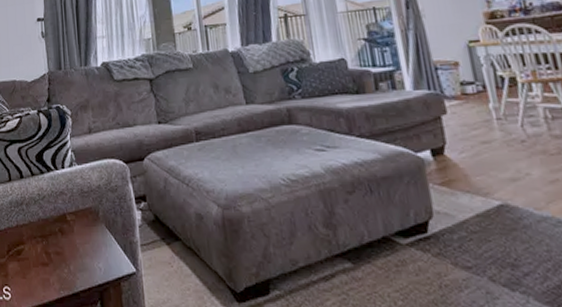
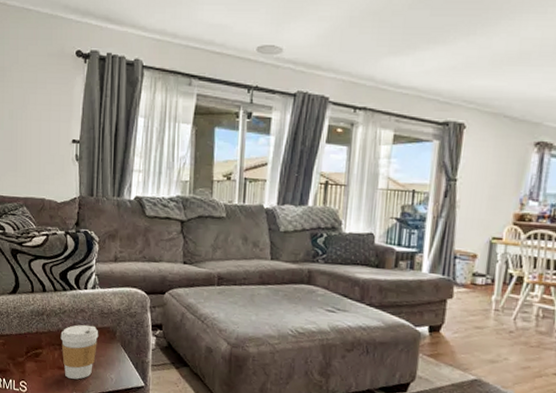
coffee cup: none [41,208,81,275] -> present [60,324,99,380]

